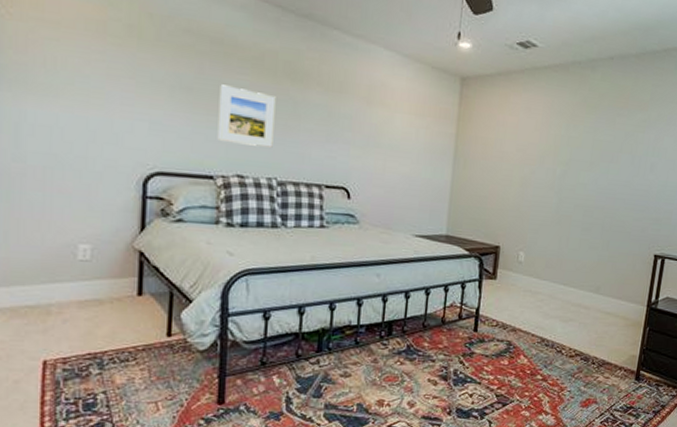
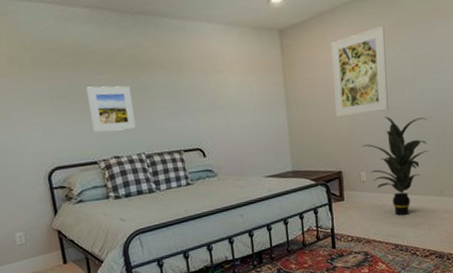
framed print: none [505,100,571,190] -> present [331,25,388,117]
indoor plant: none [525,197,597,307] -> present [361,116,429,216]

